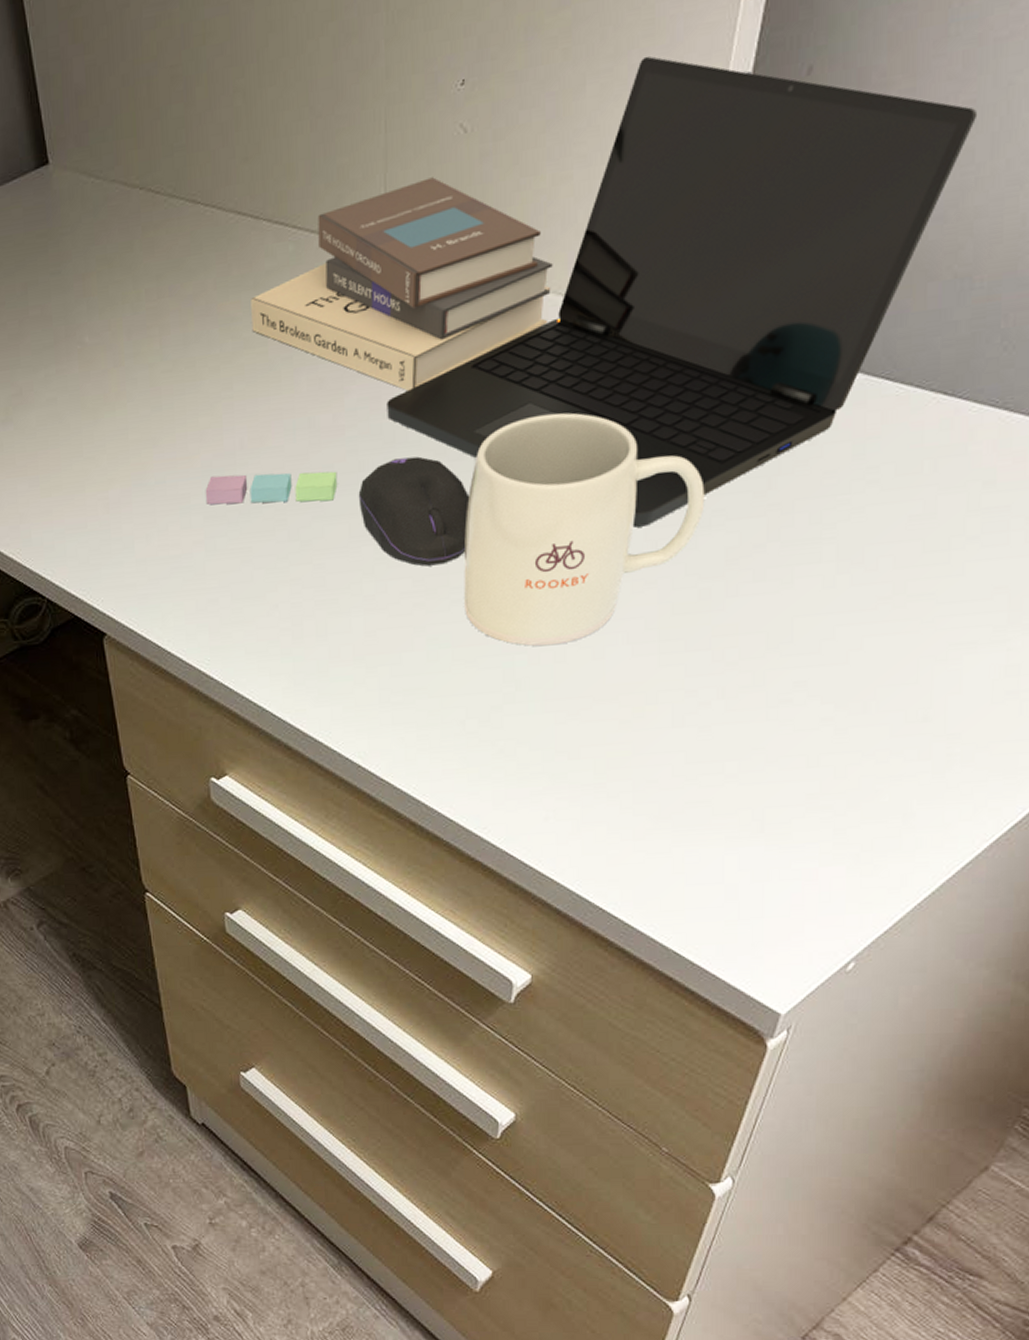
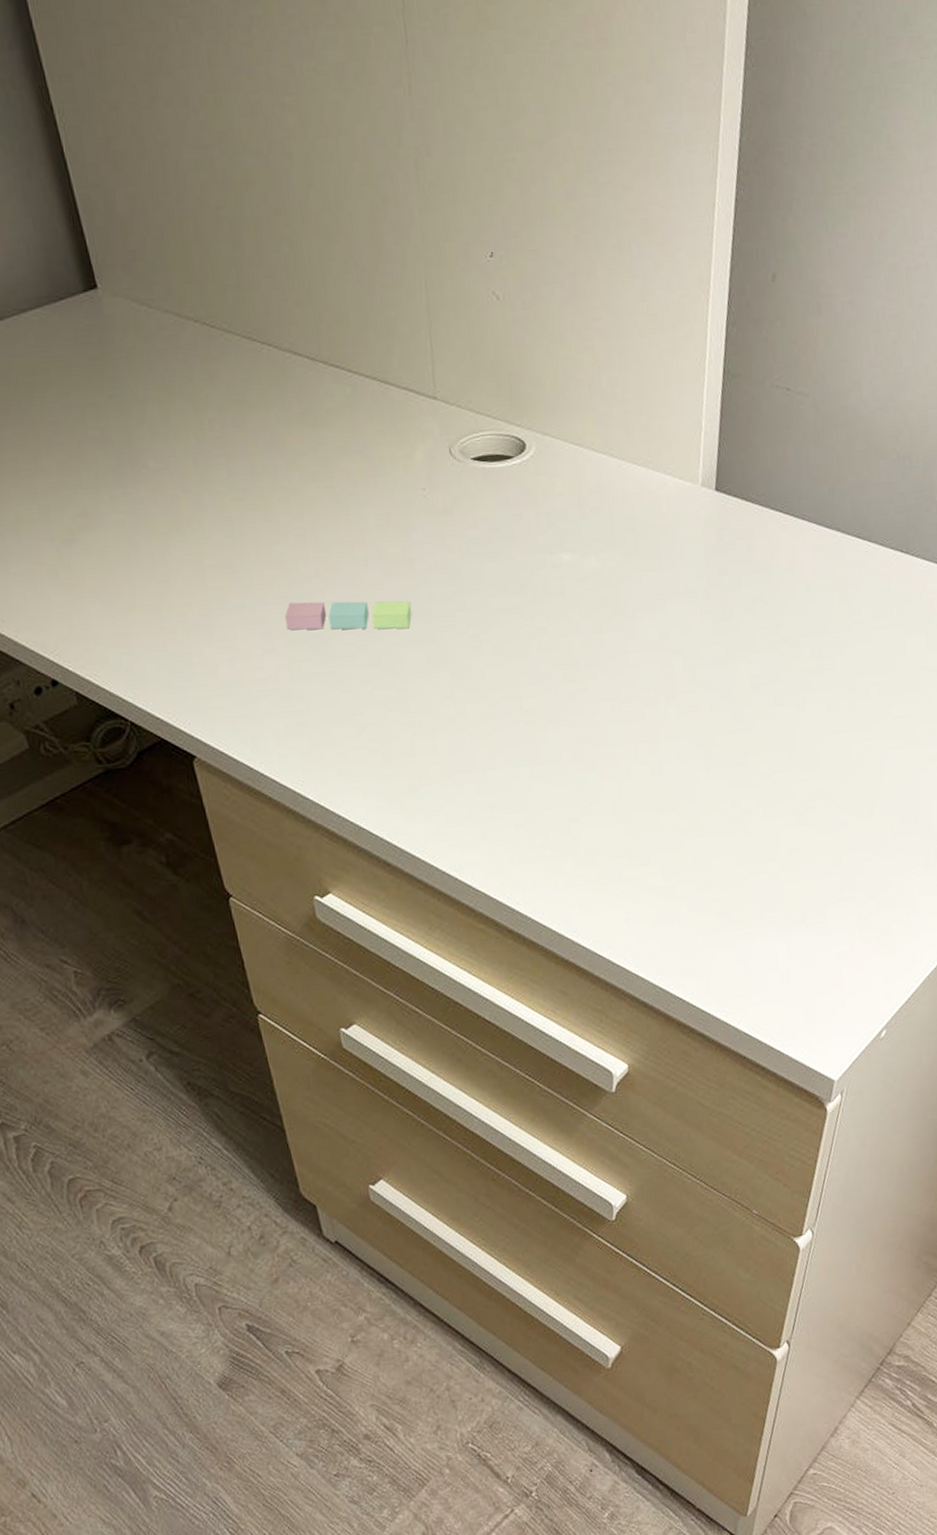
books: present [251,177,553,391] -> none [314,337,585,529]
computer mouse: present [358,456,470,566] -> none [431,589,534,691]
laptop: present [387,56,976,528] -> none [450,251,900,658]
mug: present [463,412,705,647] -> none [530,554,730,764]

